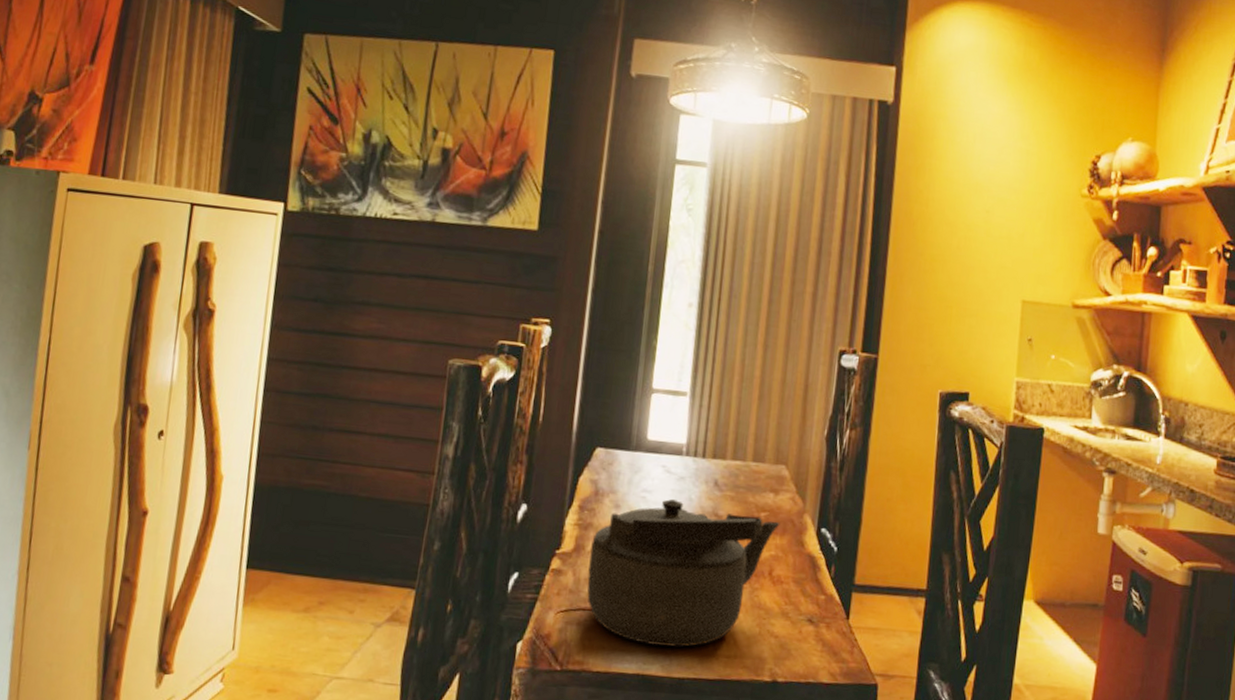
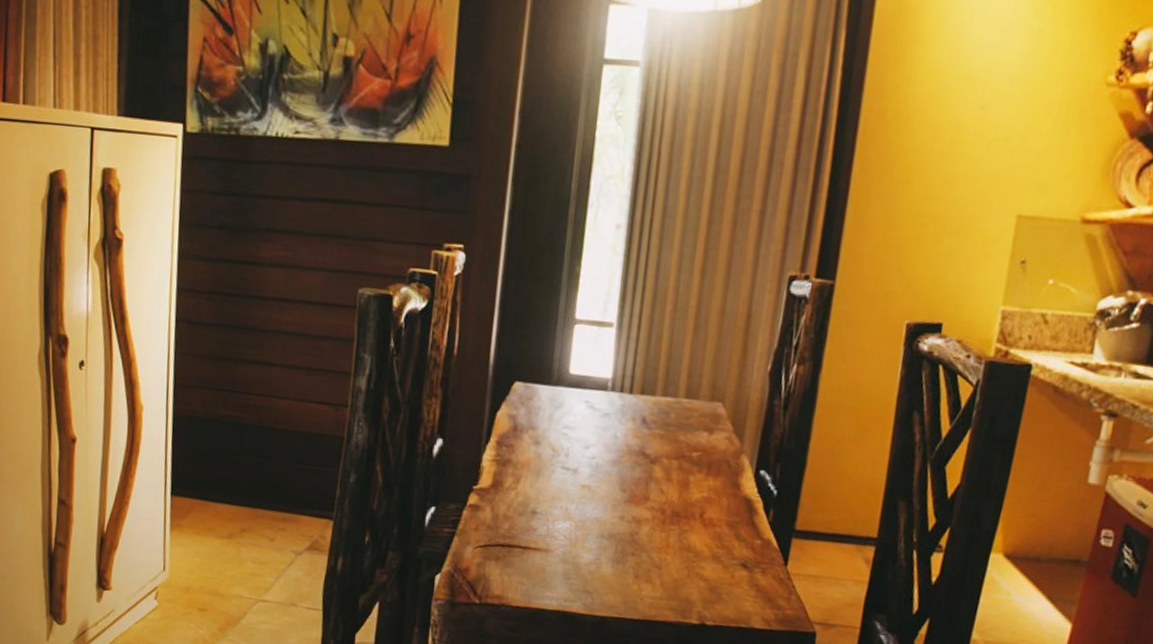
kettle: present [587,499,780,647] -> none [505,436,714,587]

